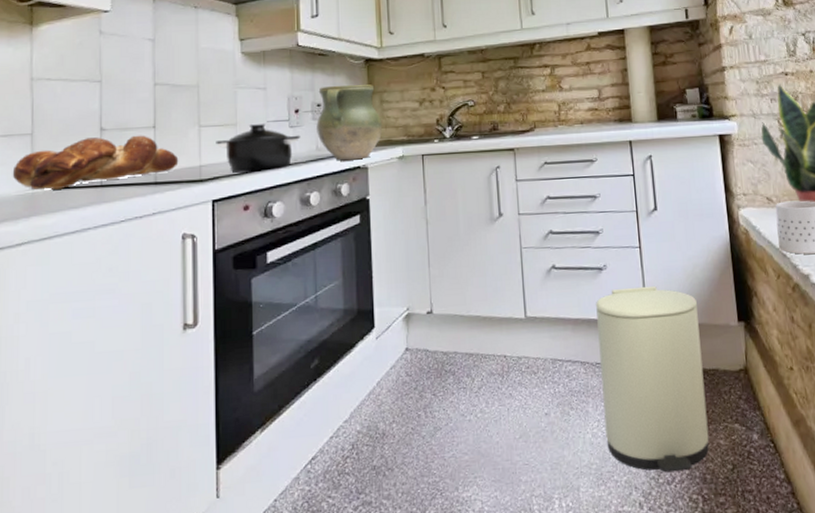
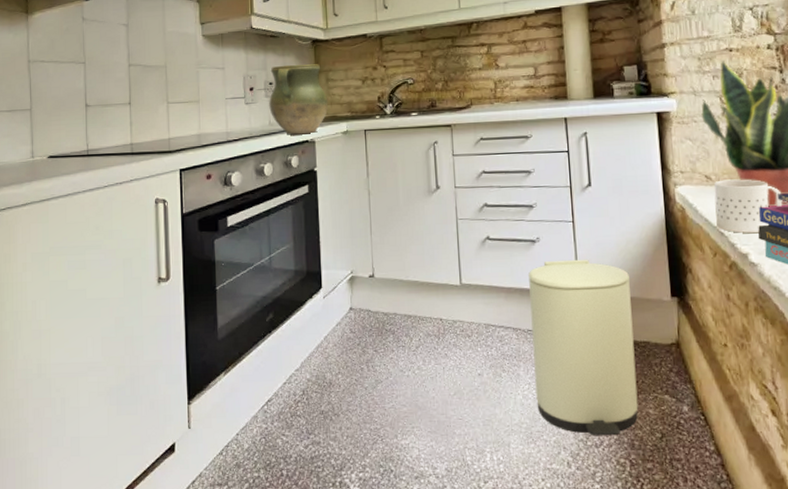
bread loaf: present [12,135,179,191] -> none [16,110,151,159]
saucepan: present [216,124,301,173] -> none [182,101,255,145]

